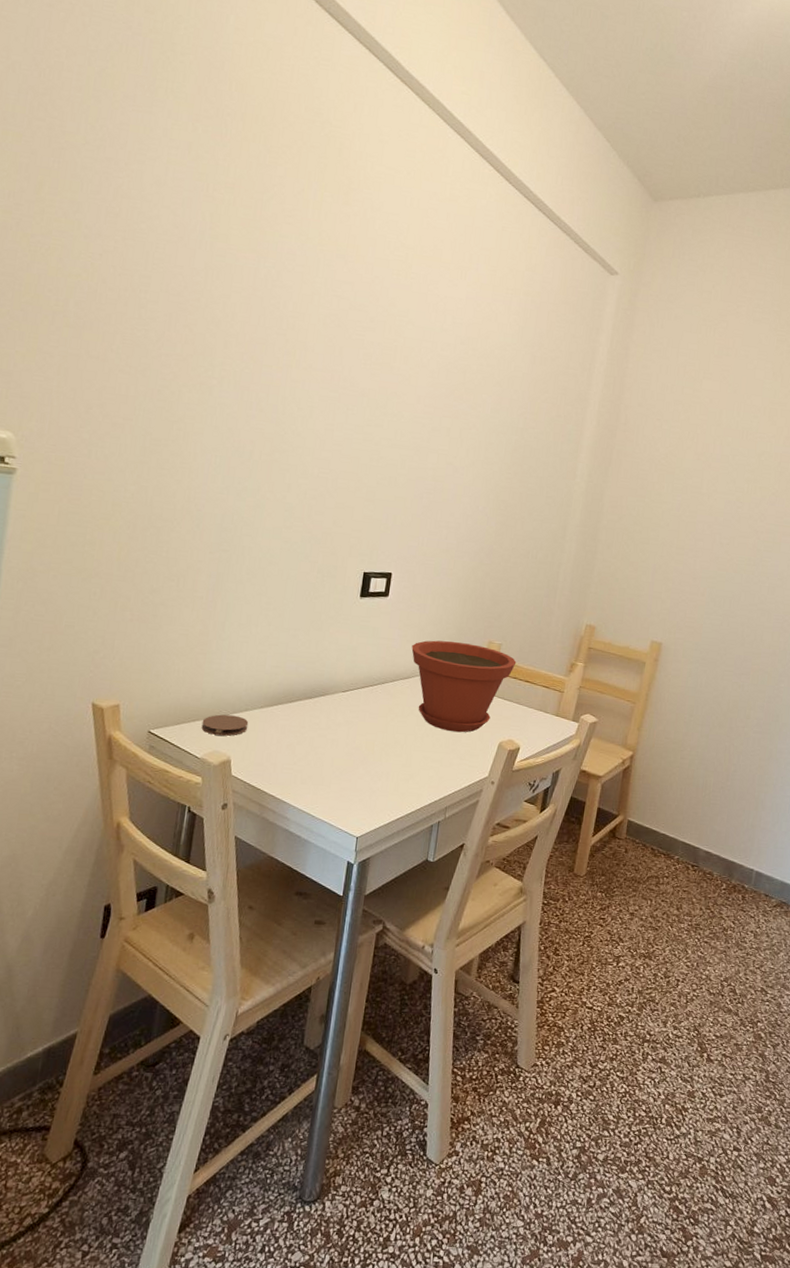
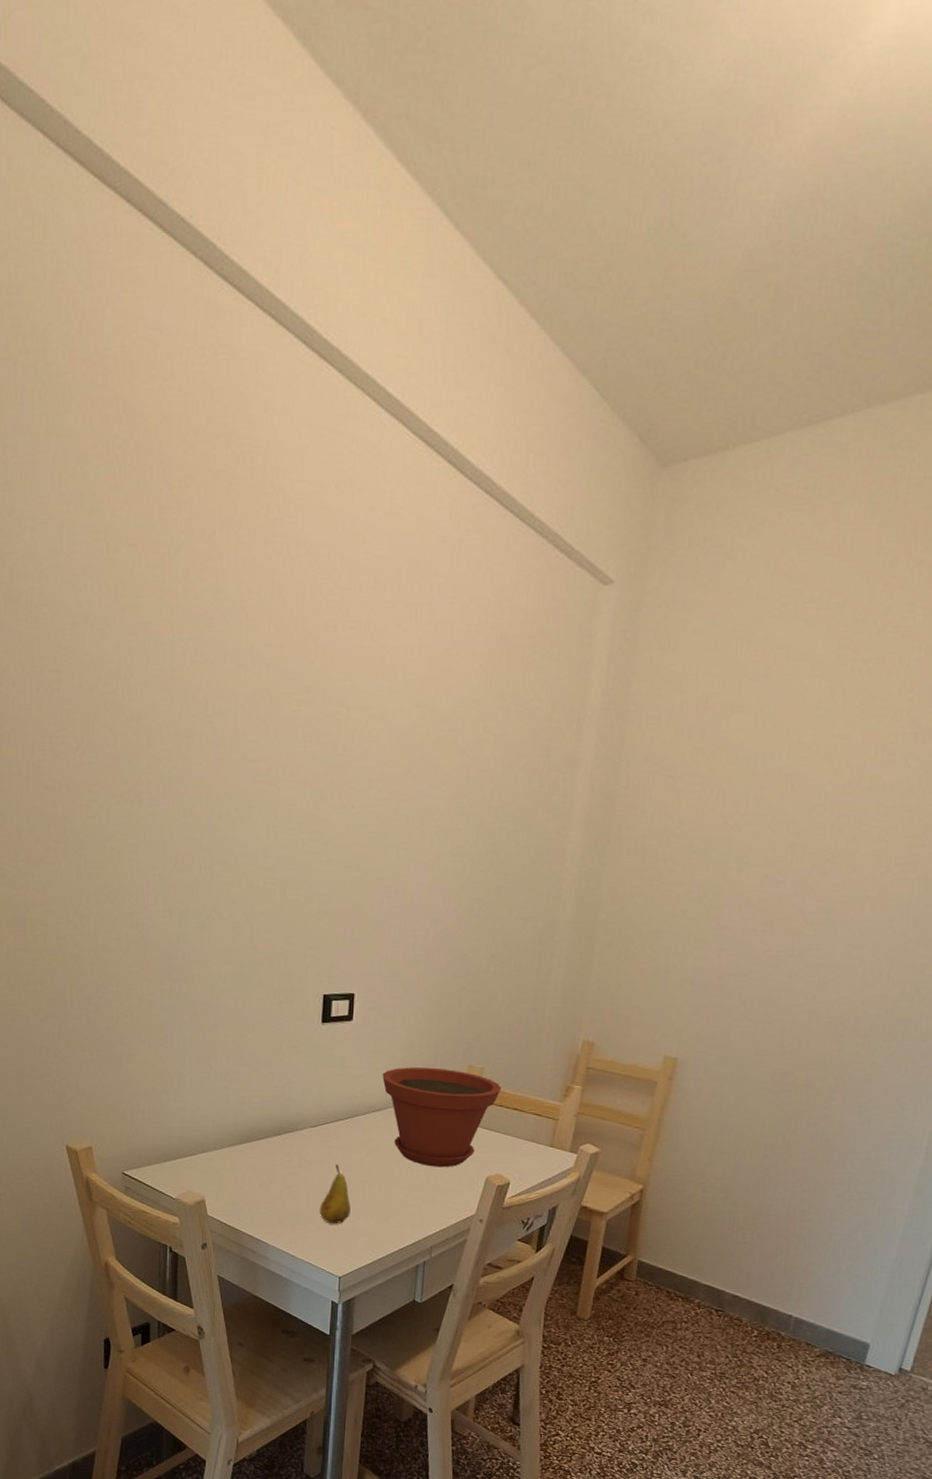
coaster: present [201,714,249,736] -> none [173,1154,219,1176]
fruit: none [343,728,374,785] -> present [320,1165,351,1224]

